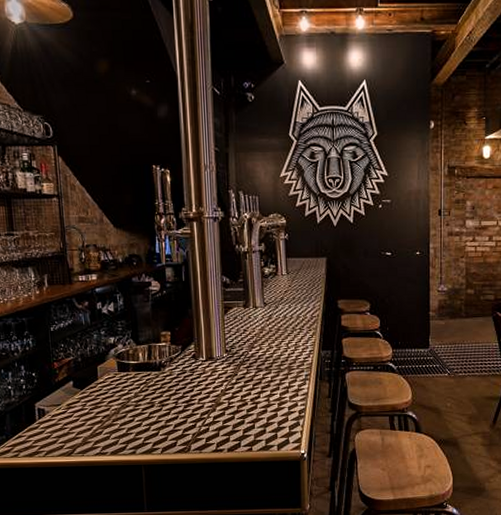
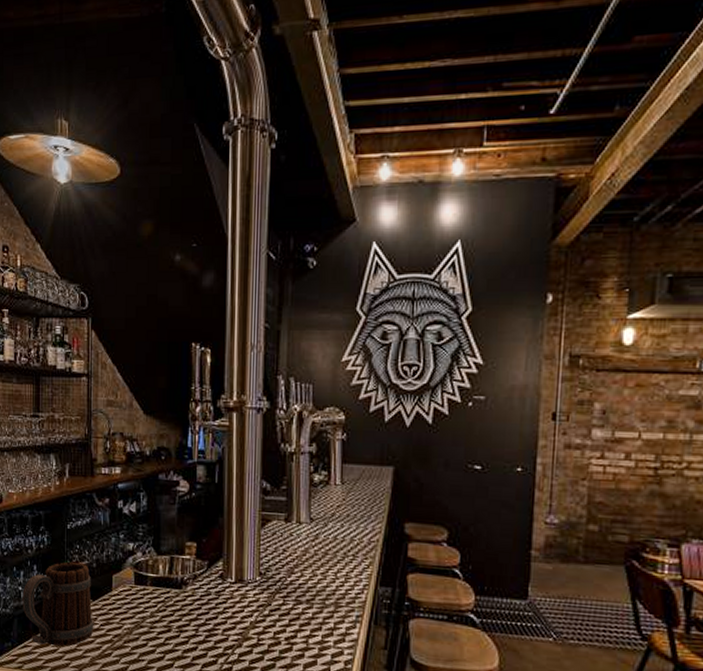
beer mug: none [12,359,84,433] -> present [22,562,94,647]

